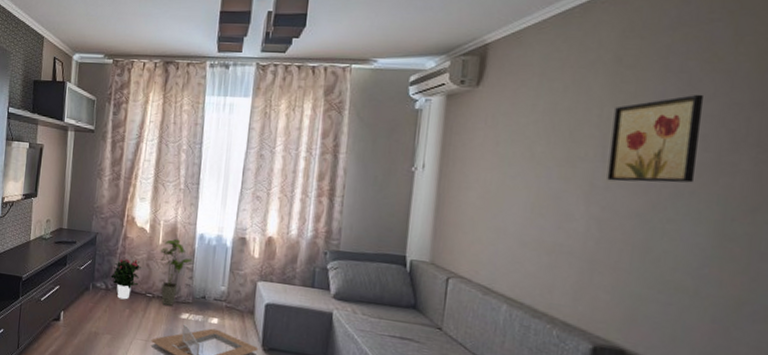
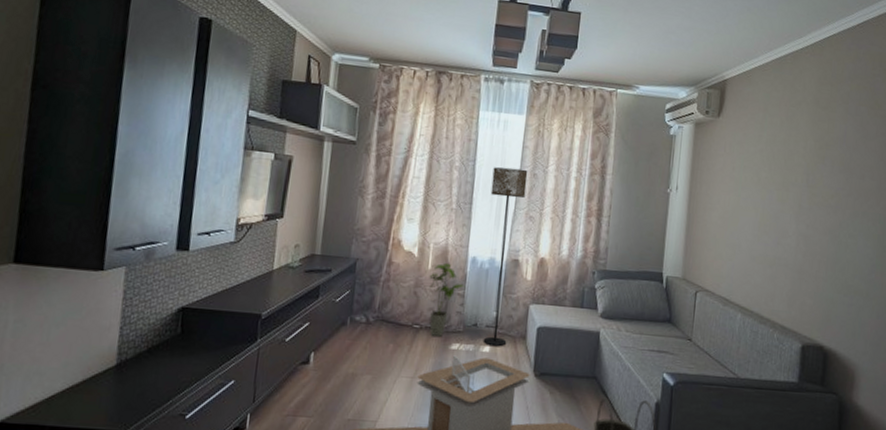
potted flower: present [110,258,141,300] -> none [372,286,408,334]
floor lamp: none [211,148,255,320] -> present [483,167,528,347]
wall art: present [607,94,705,183] -> none [810,133,871,205]

